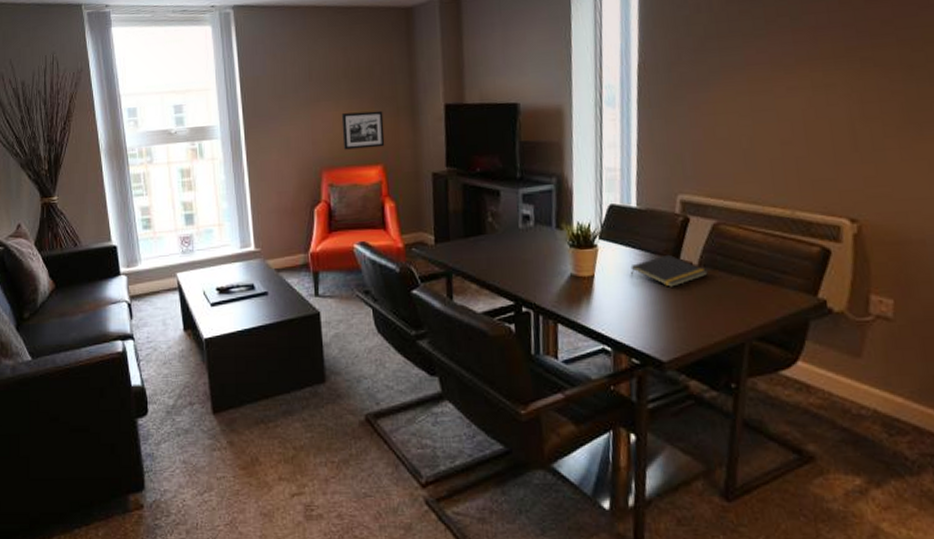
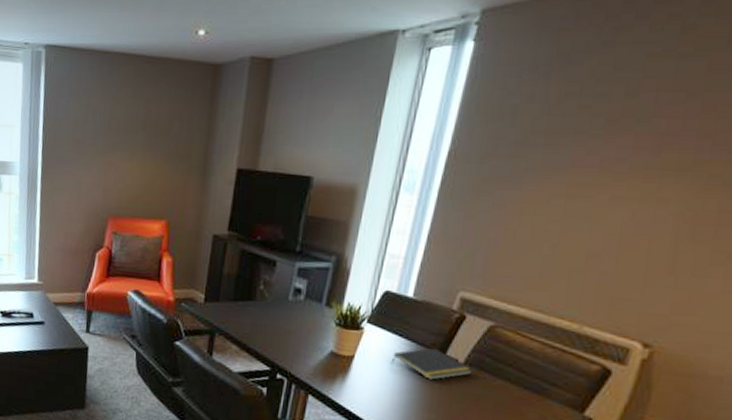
picture frame: present [341,110,385,150] -> none [131,165,175,203]

